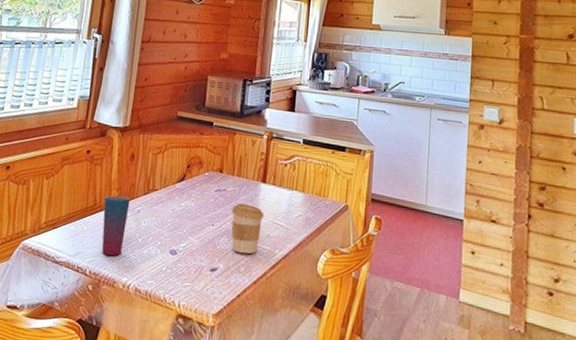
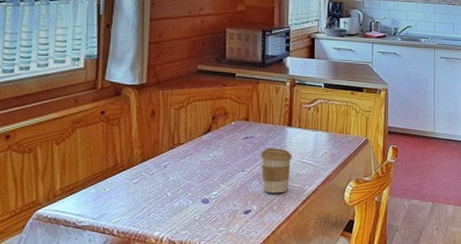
cup: present [101,195,131,256] -> none [125,153,155,213]

